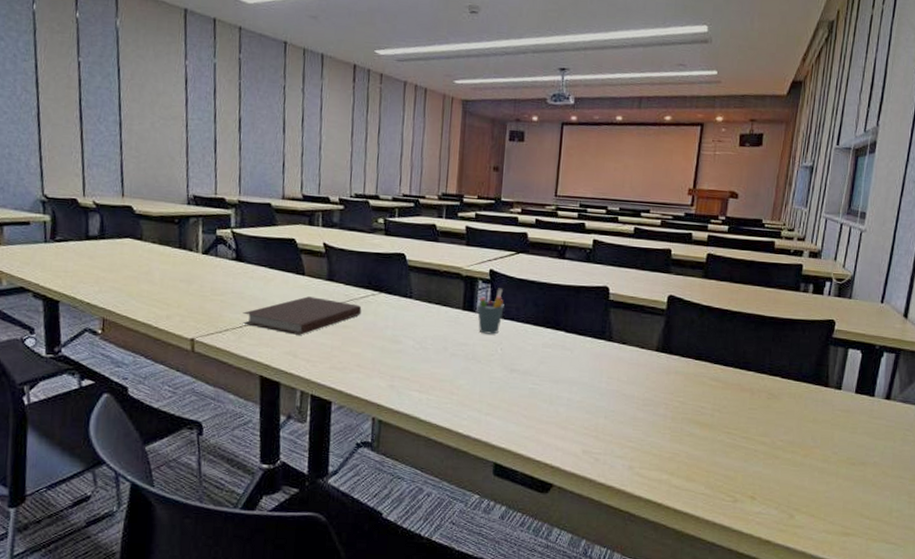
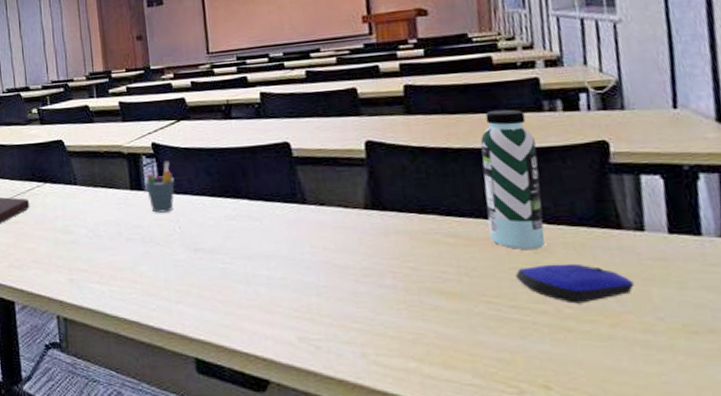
water bottle: none [742,285,789,396] -> present [480,109,545,249]
computer mouse: none [751,408,826,439] -> present [515,263,635,304]

